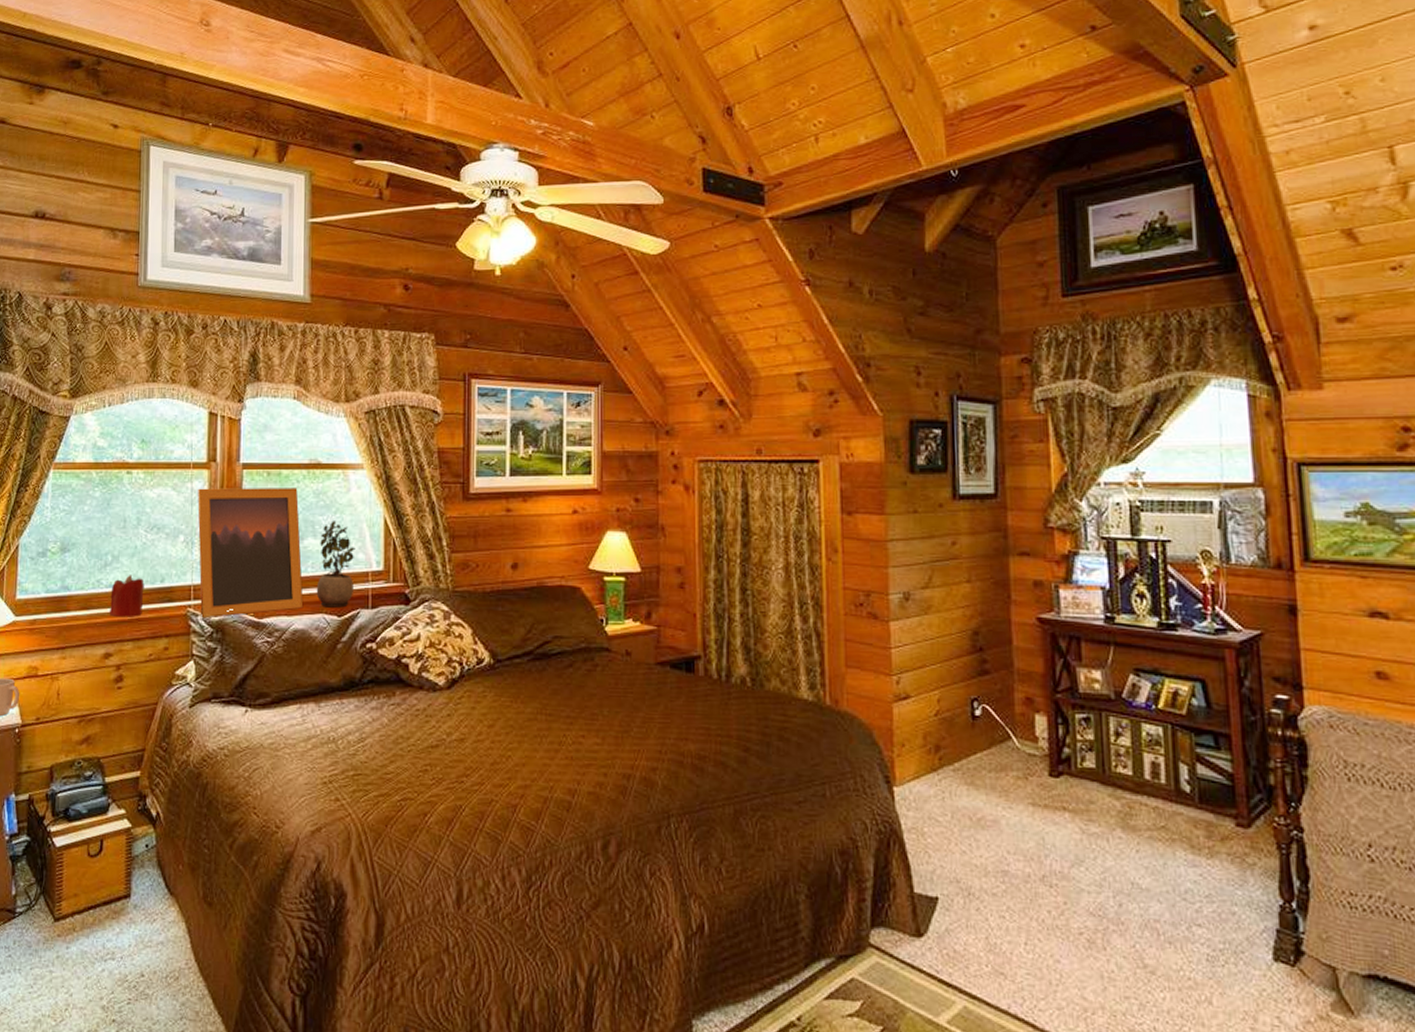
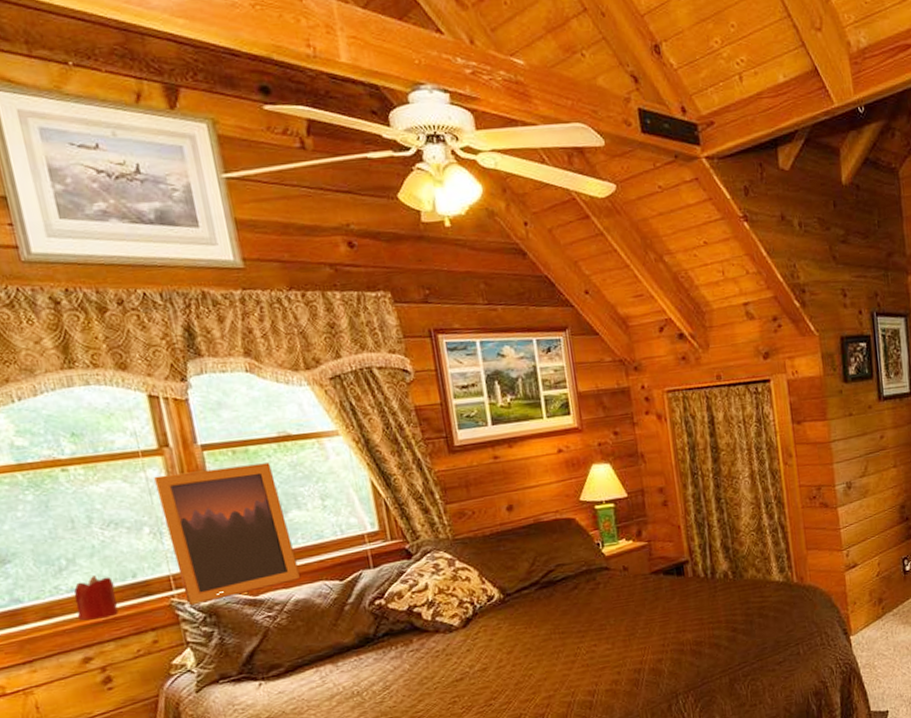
potted plant: present [316,521,355,609] -> none [306,490,352,575]

